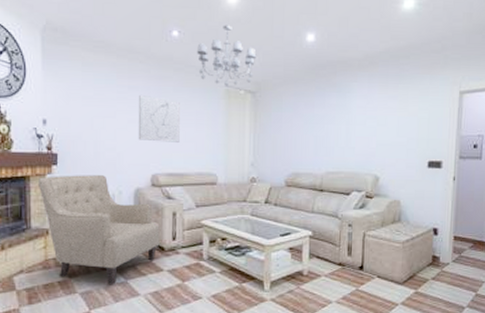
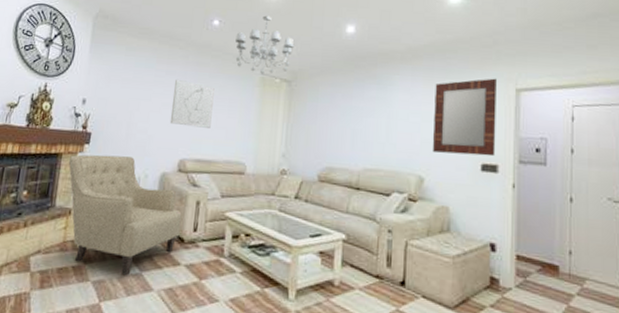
home mirror: none [386,82,443,154] -> present [432,78,496,157]

